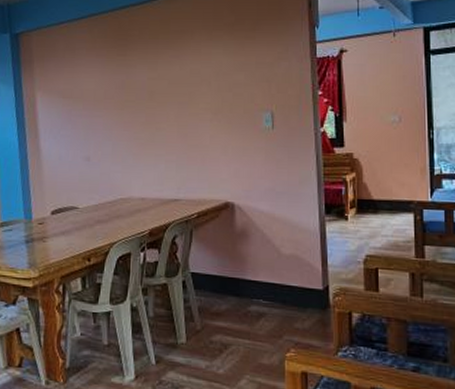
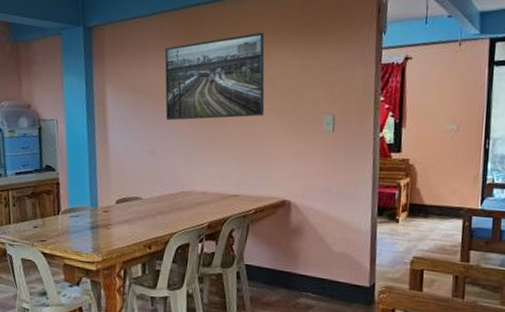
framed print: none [94,31,201,125] -> present [164,32,265,121]

